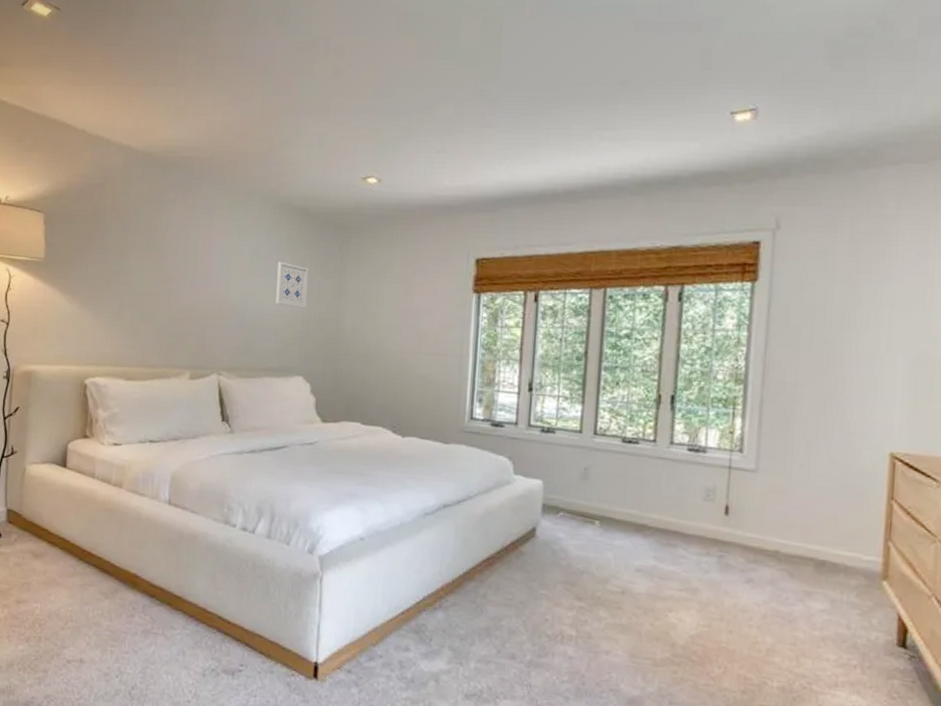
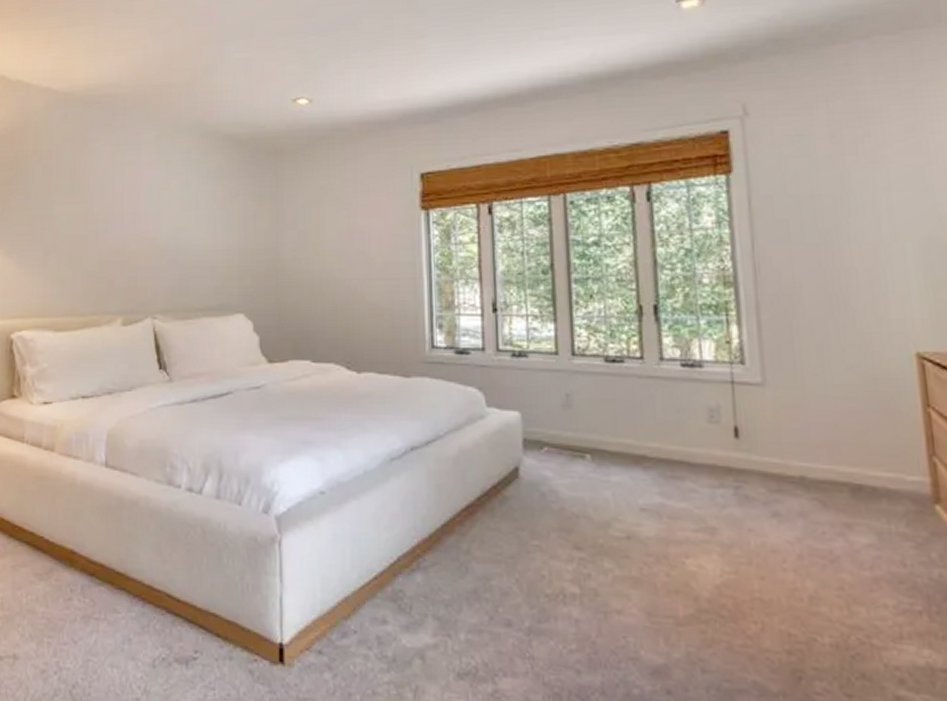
wall art: present [276,262,309,308] -> none [209,193,243,240]

